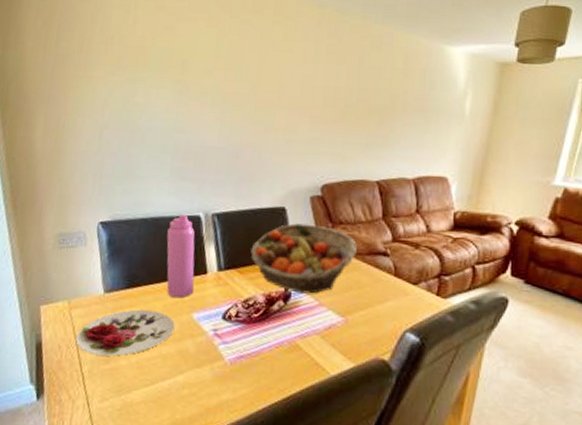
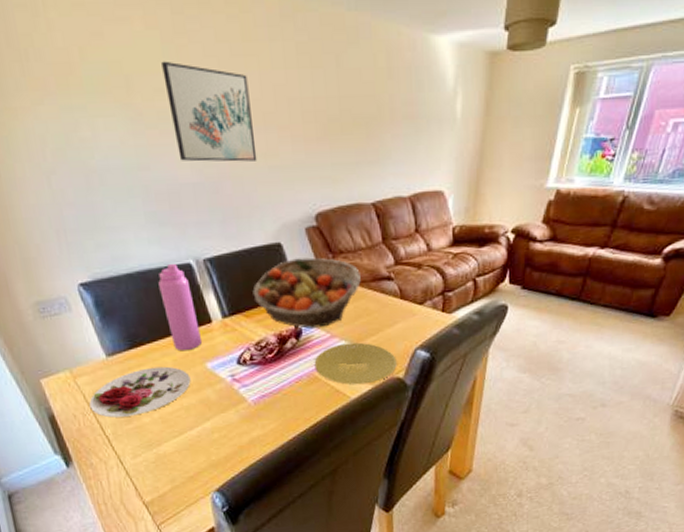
wall art: none [211,51,281,134] -> present [162,61,258,162]
plate: none [297,313,384,362] -> present [314,342,397,385]

